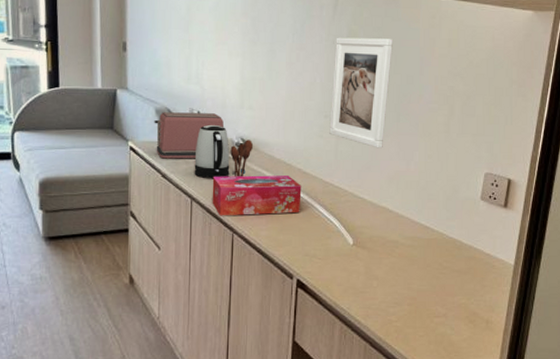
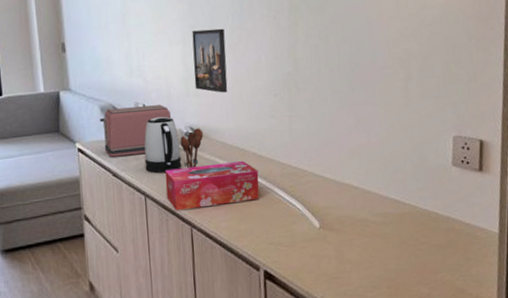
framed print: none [250,45,284,109] -> present [192,28,228,93]
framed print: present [329,37,393,149] -> none [277,7,340,123]

